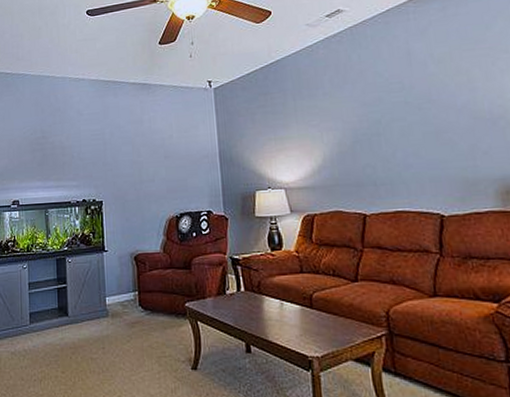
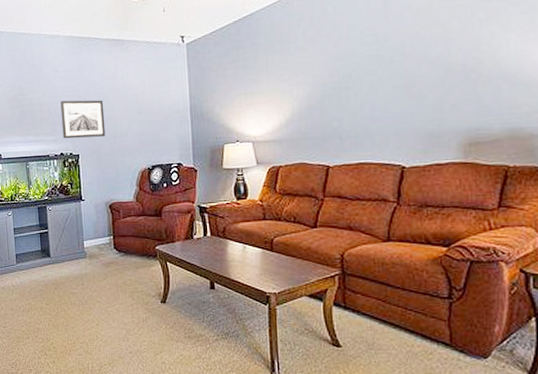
wall art: none [84,143,131,185] -> present [60,100,106,139]

